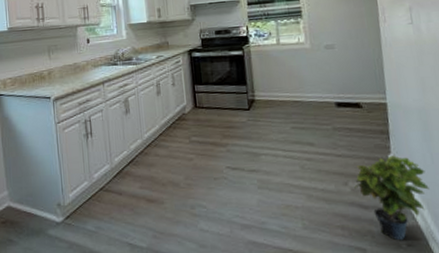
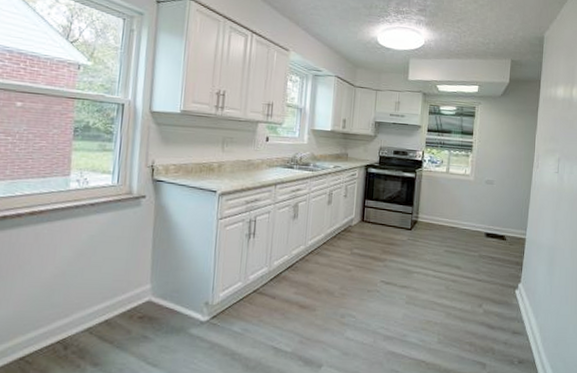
potted plant: present [354,155,429,241] -> none [486,284,544,358]

